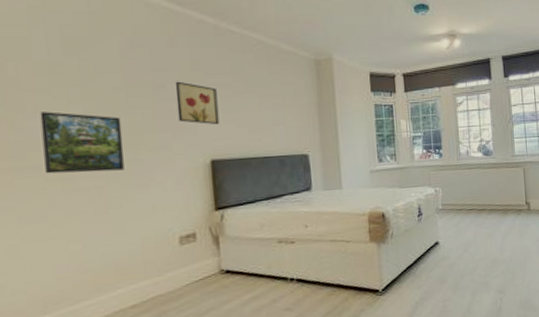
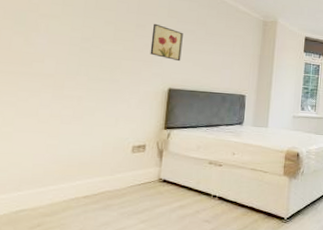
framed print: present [40,111,124,174] -> none [42,33,107,86]

